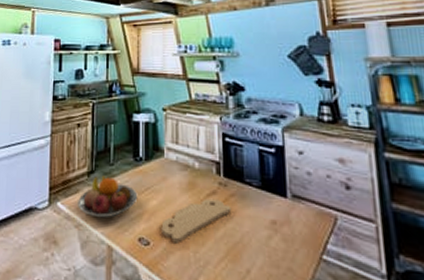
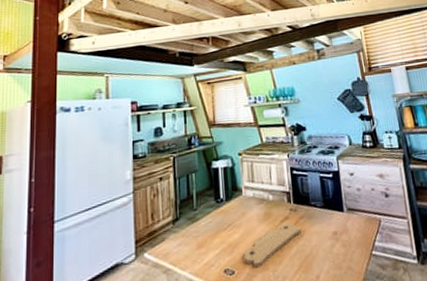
fruit bowl: present [78,175,138,218] -> none [165,221,221,260]

